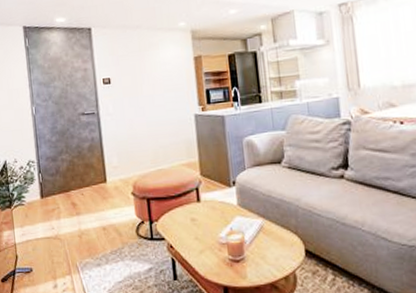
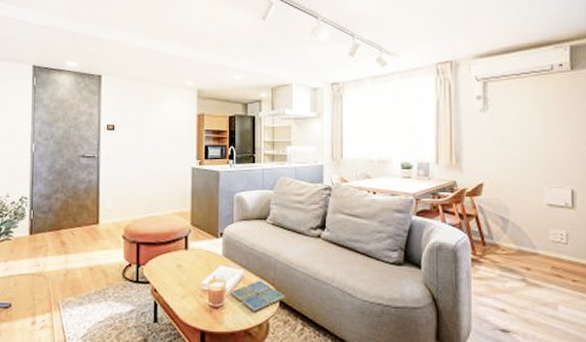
drink coaster: none [250,229,312,263] -> present [231,281,286,311]

